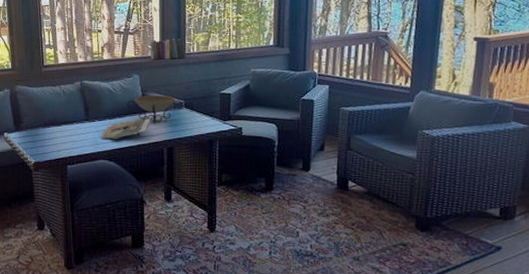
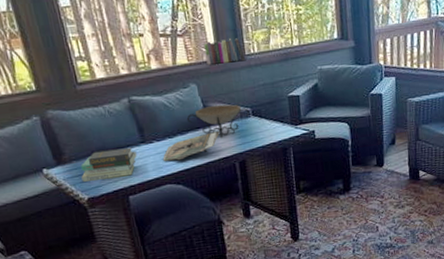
books: none [32,123,80,149] -> present [80,147,137,183]

